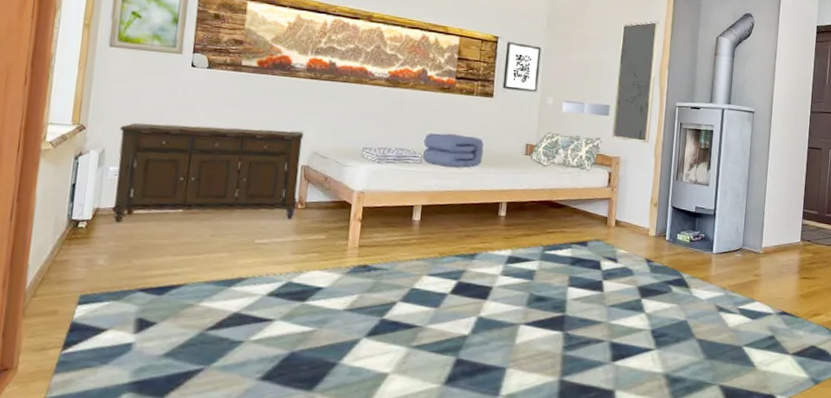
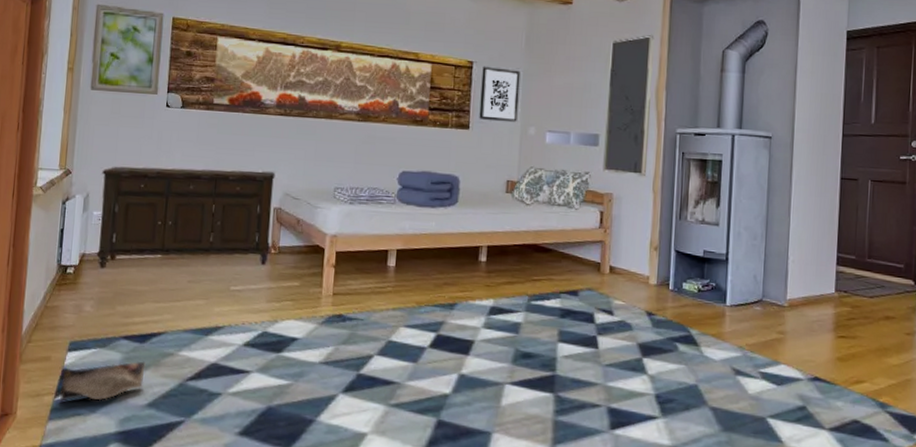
bag: none [68,312,164,354] -> present [60,361,146,402]

